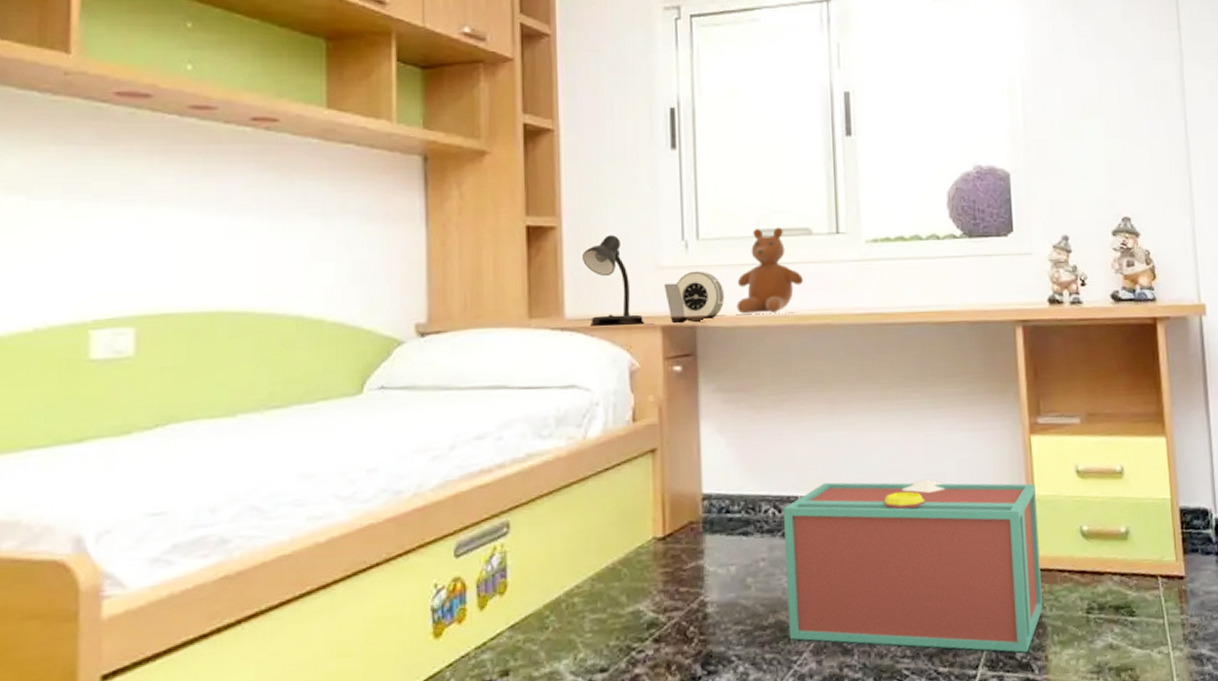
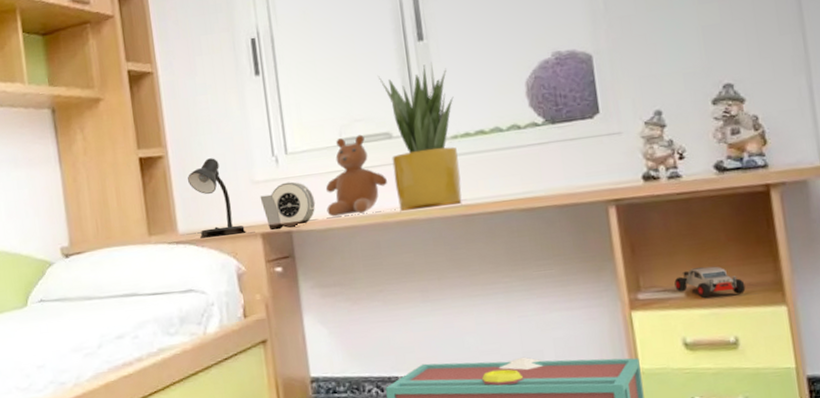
planter: none [803,160,878,315] -> present [378,62,462,212]
toy car: none [1071,394,1132,426] -> present [674,266,746,299]

